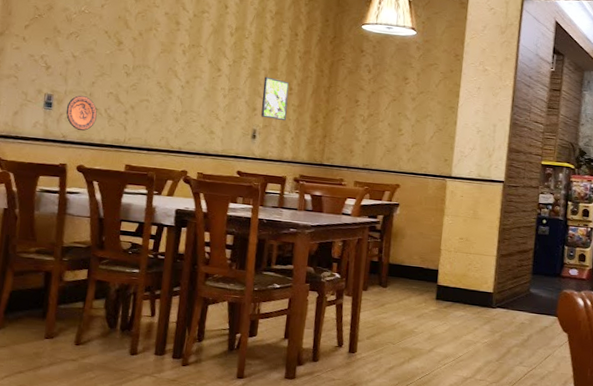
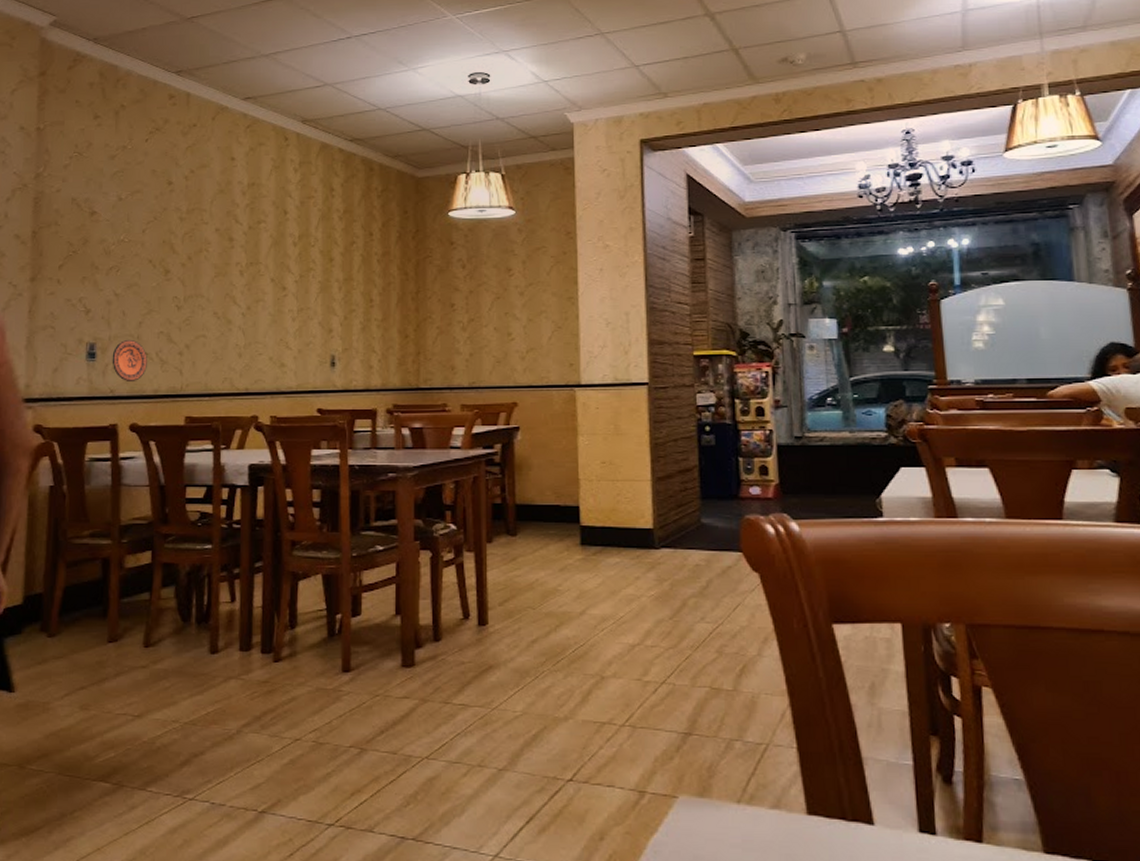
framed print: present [261,76,290,120] -> none [338,289,369,340]

